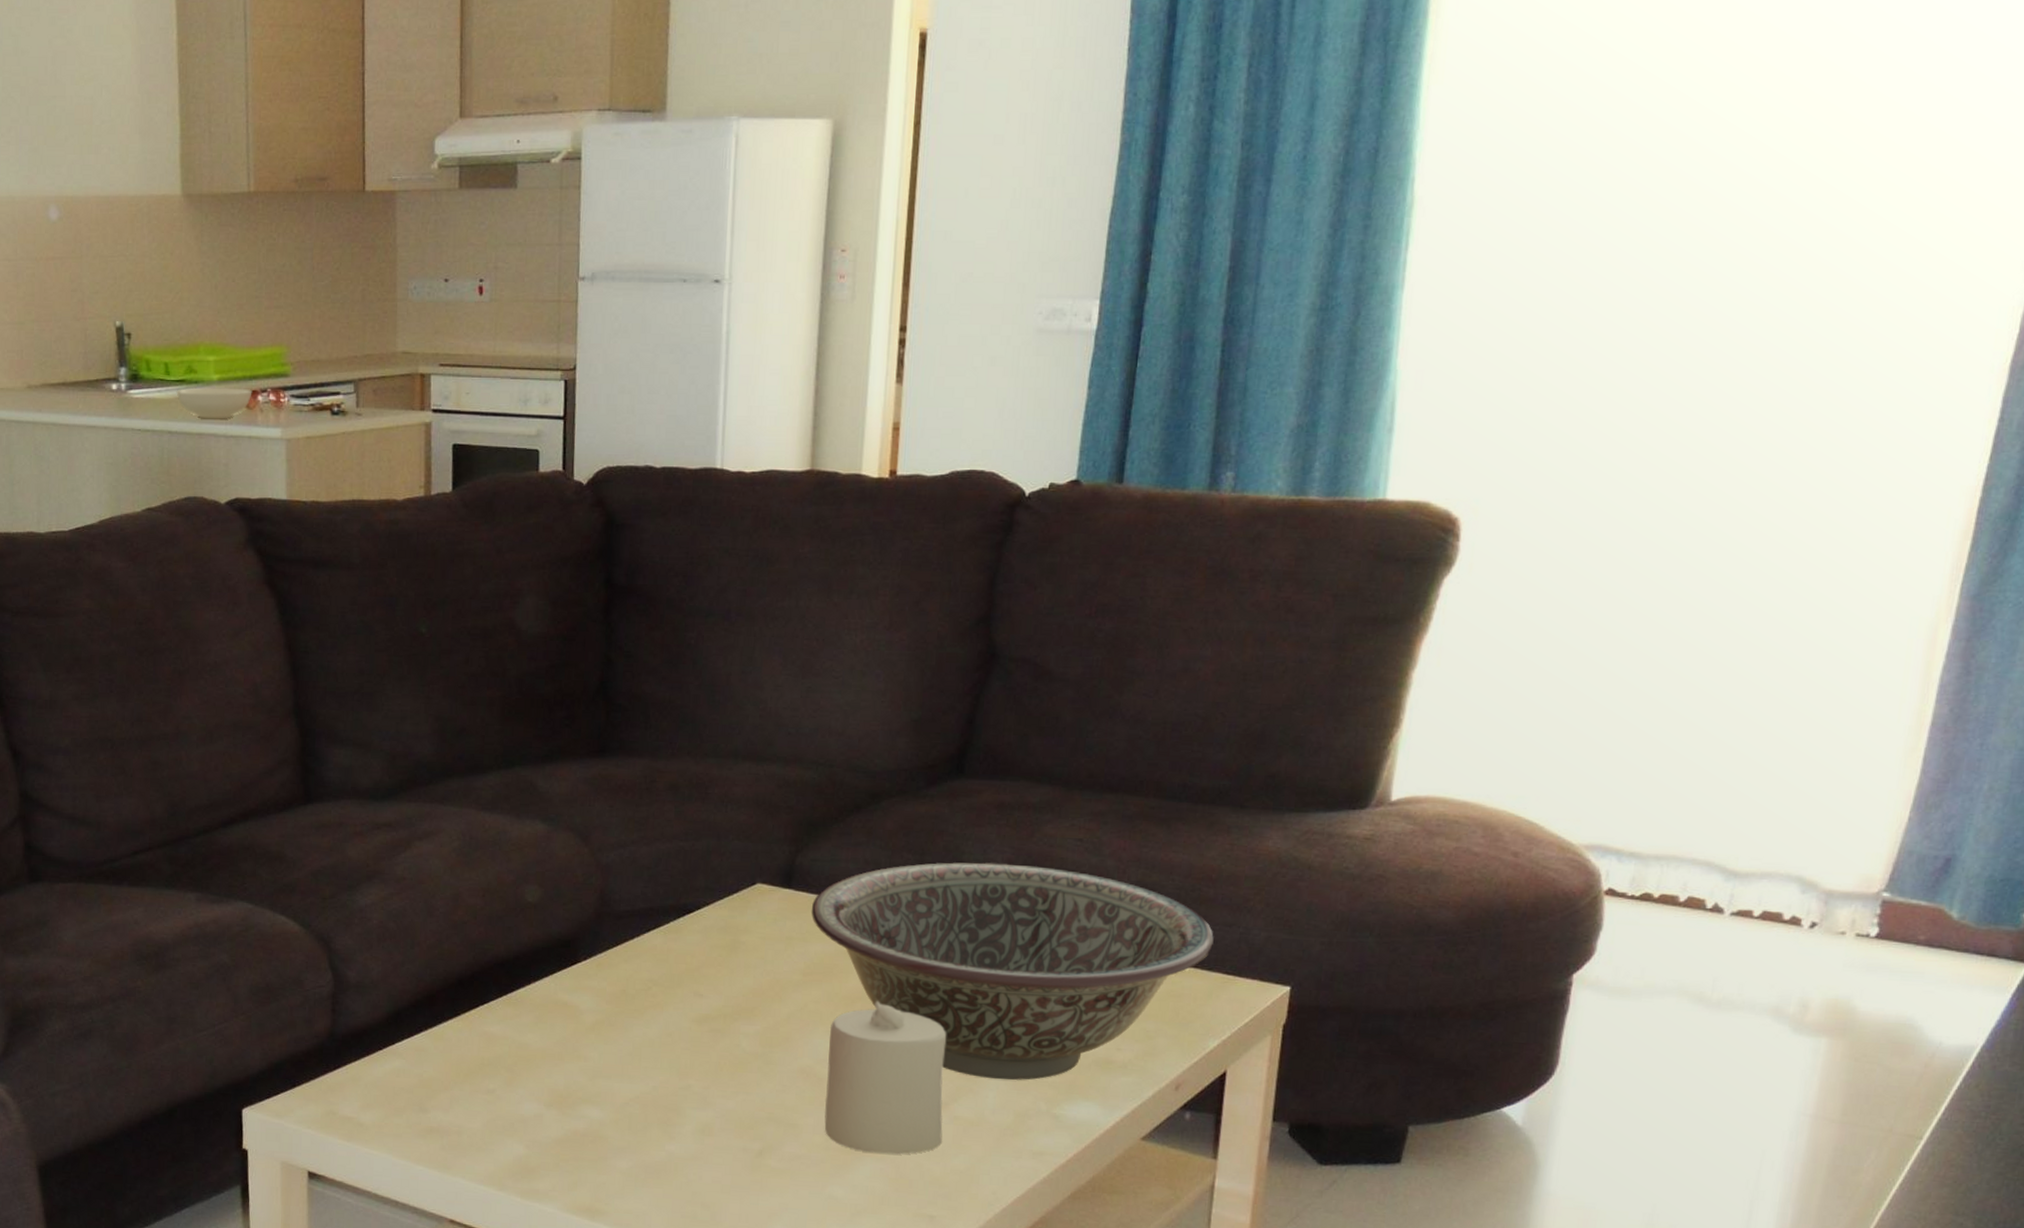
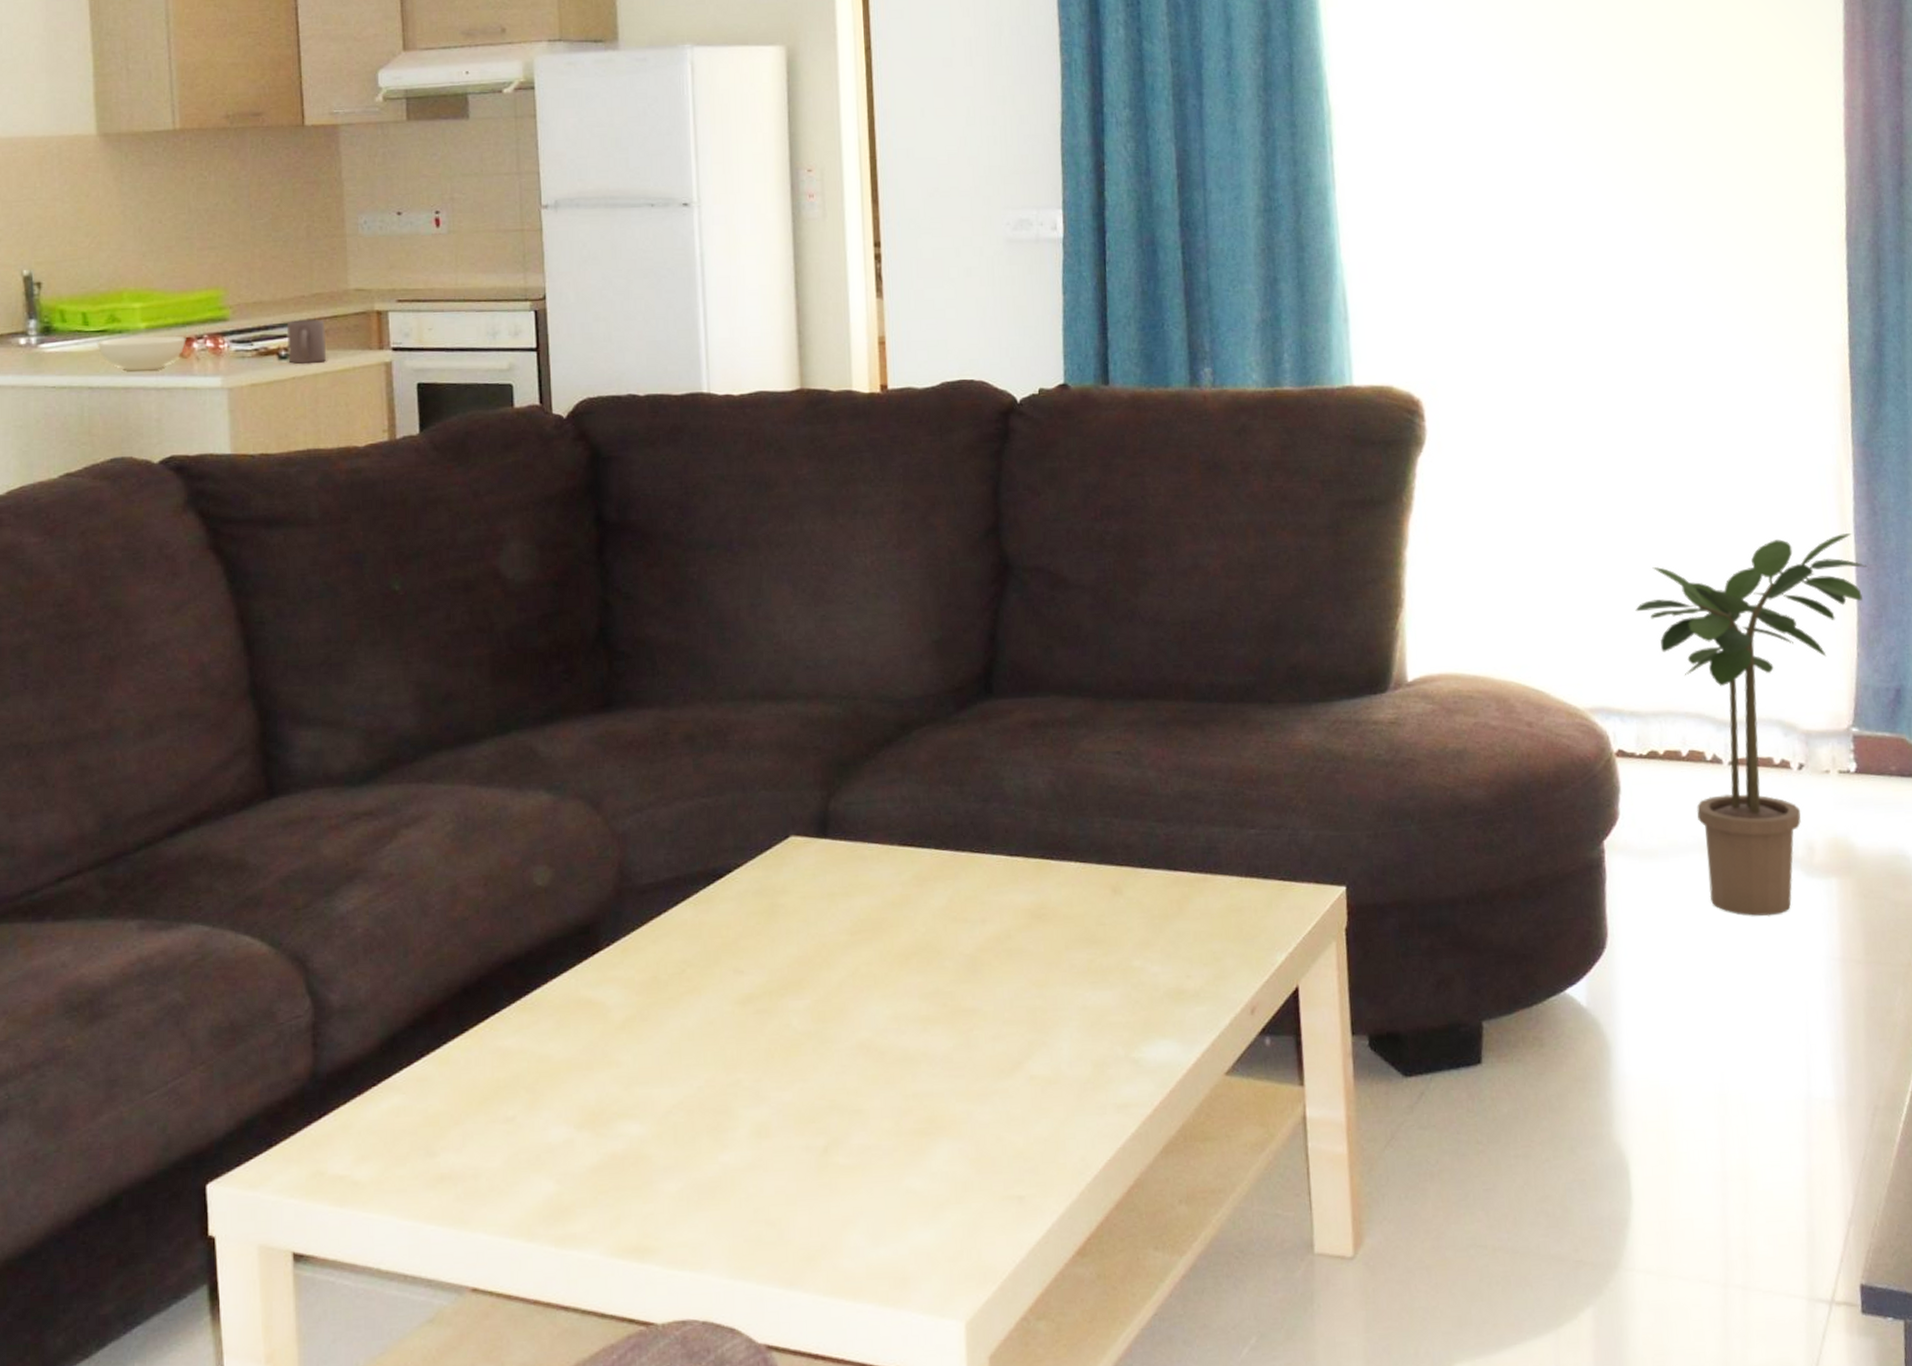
mug: none [339,378,375,421] -> present [286,318,327,365]
decorative bowl: present [811,862,1214,1080] -> none [851,785,1265,1027]
candle: present [824,1001,947,1155] -> none [887,954,1021,1132]
potted plant: none [1658,692,1945,1065] -> present [1635,533,1868,916]

